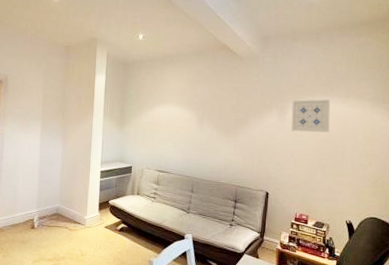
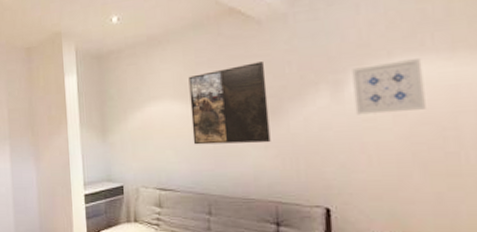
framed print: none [187,86,241,144] -> present [188,62,271,145]

